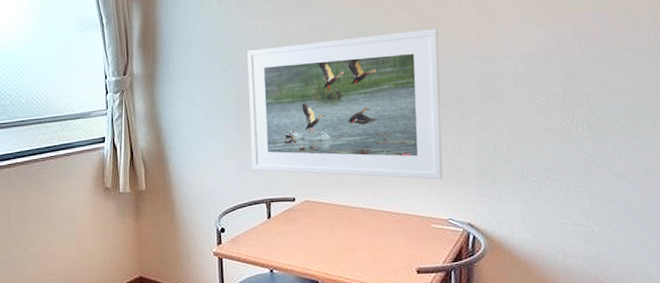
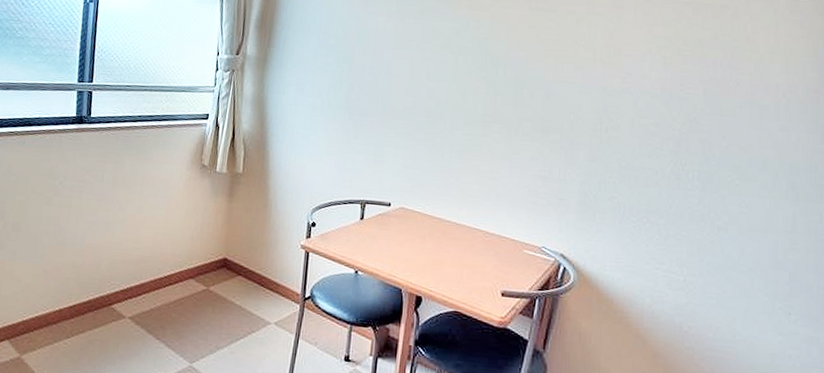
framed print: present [247,28,443,180] -> none [352,47,562,206]

